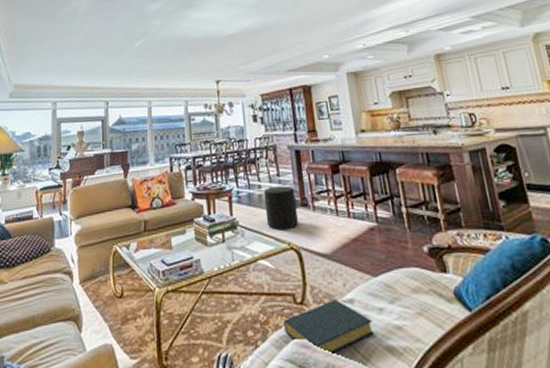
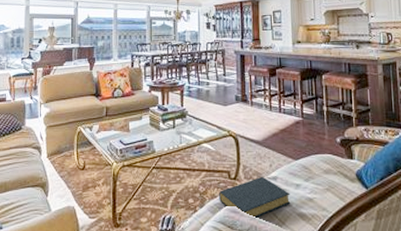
stool: present [263,185,298,231] -> none [211,84,238,120]

